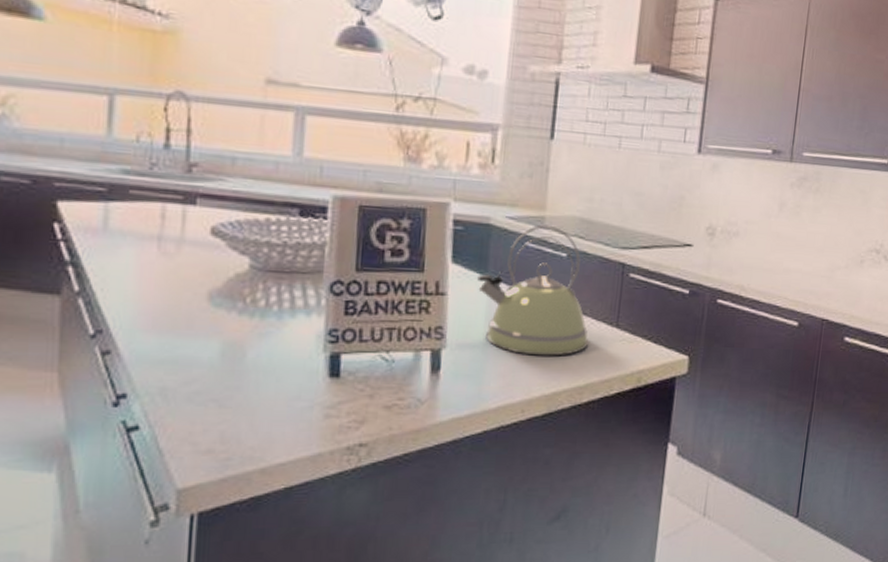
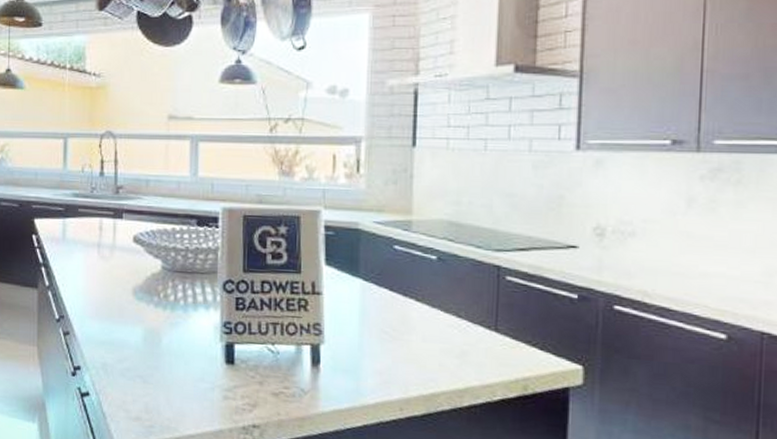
kettle: present [477,223,589,356] -> none [350,227,466,358]

